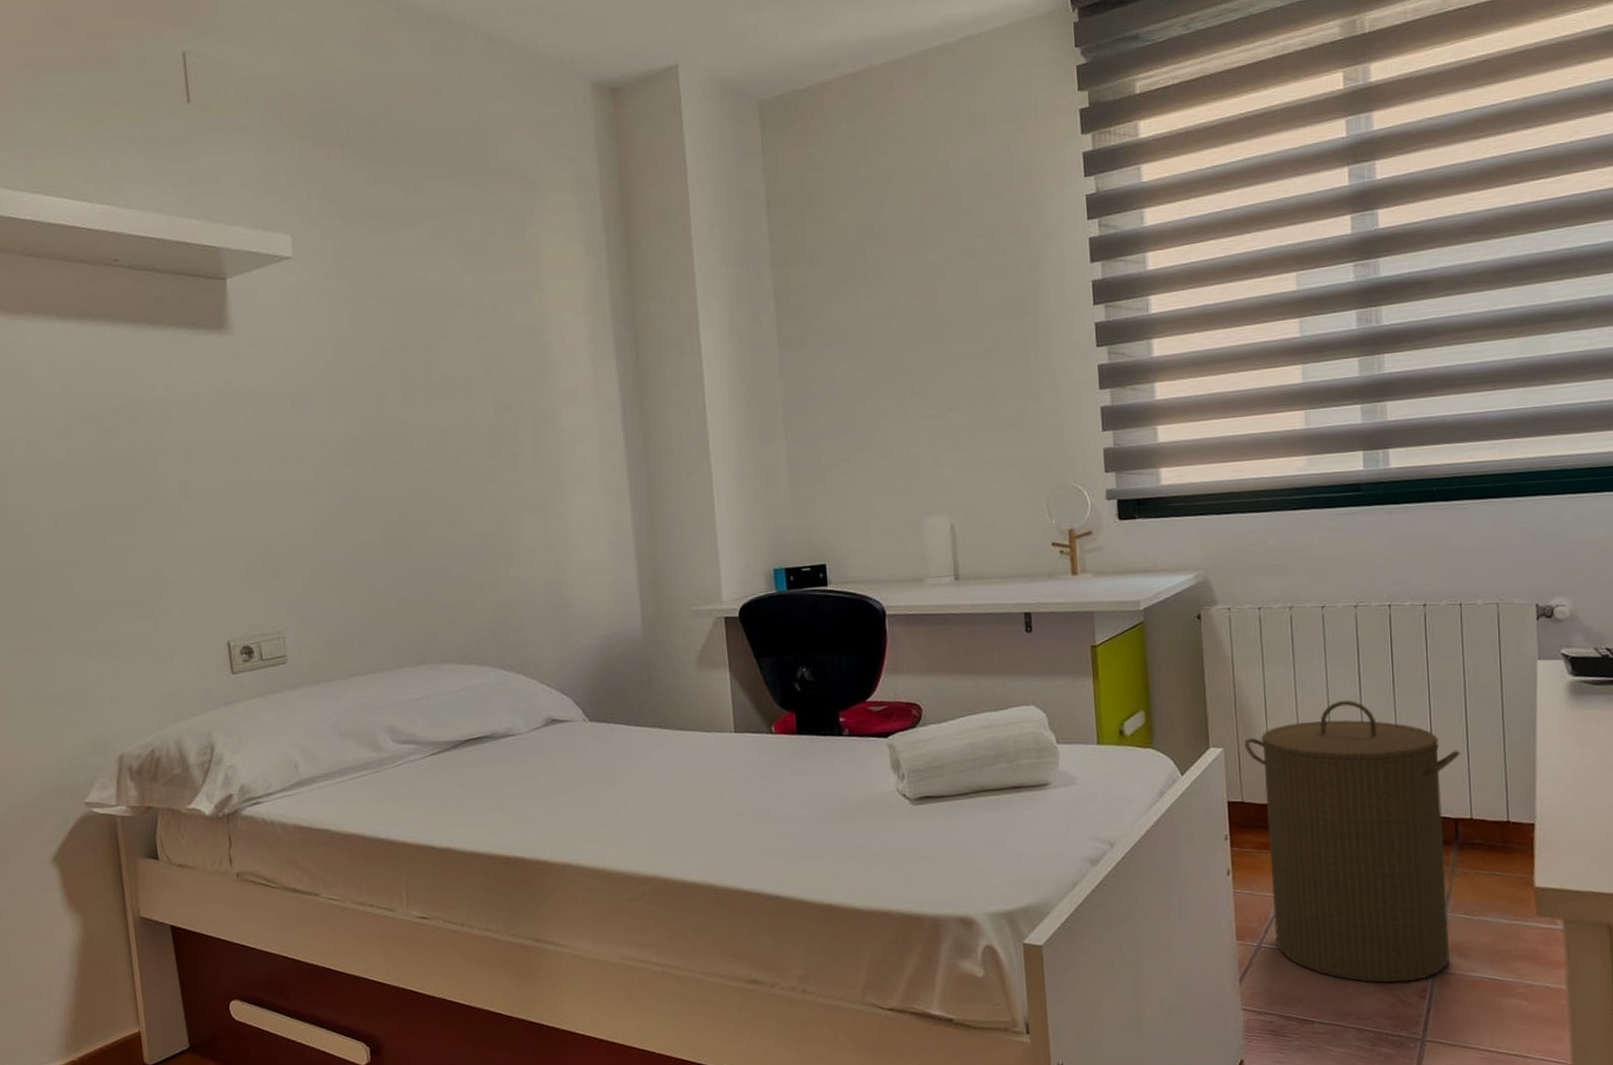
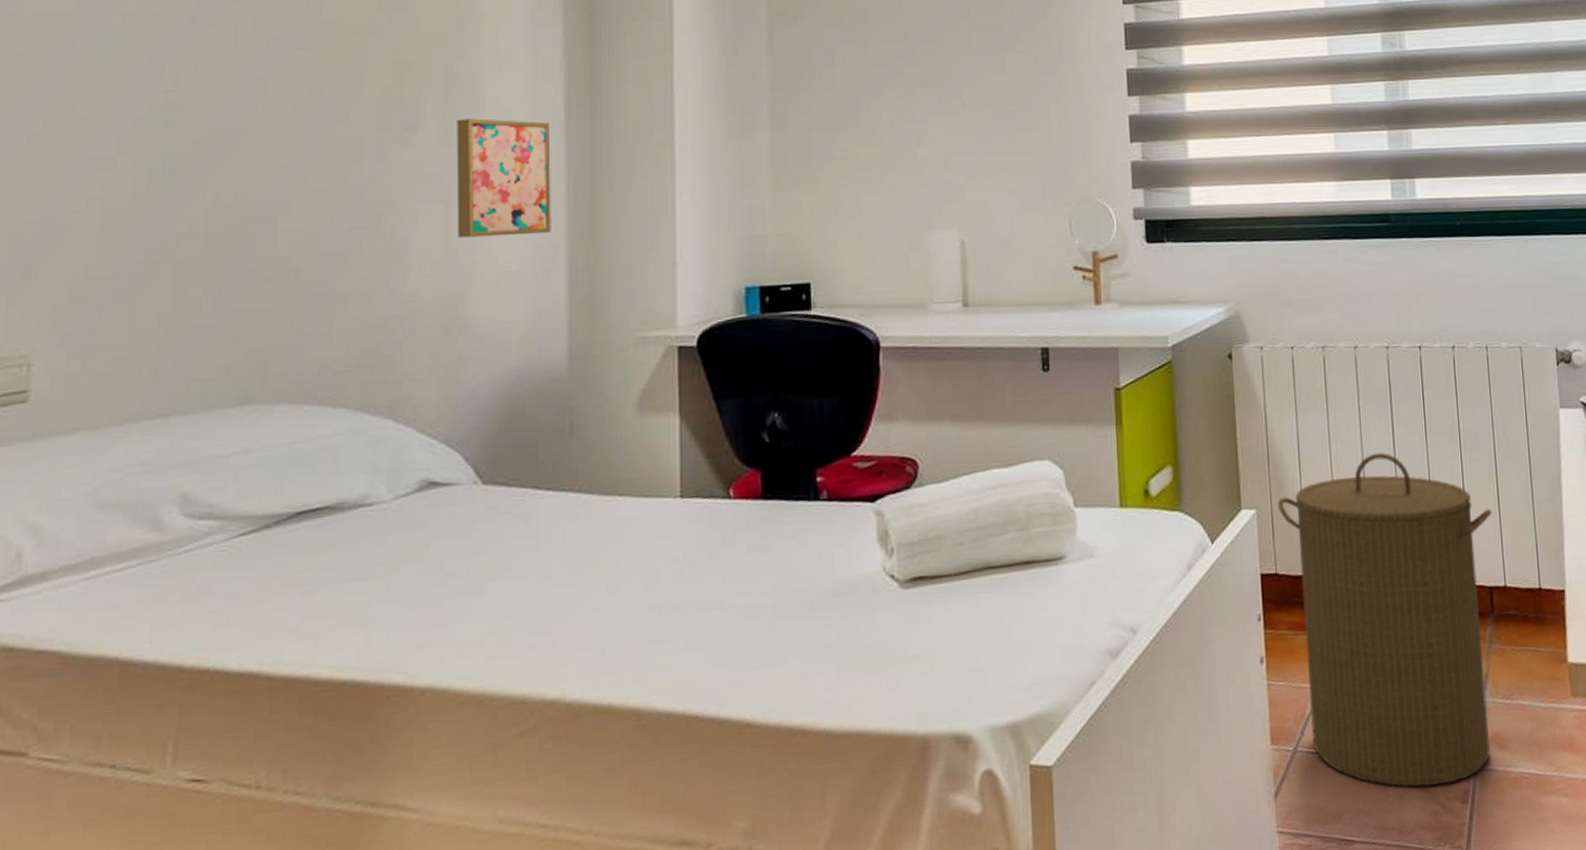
wall art: none [545,444,622,538] -> present [456,118,551,238]

